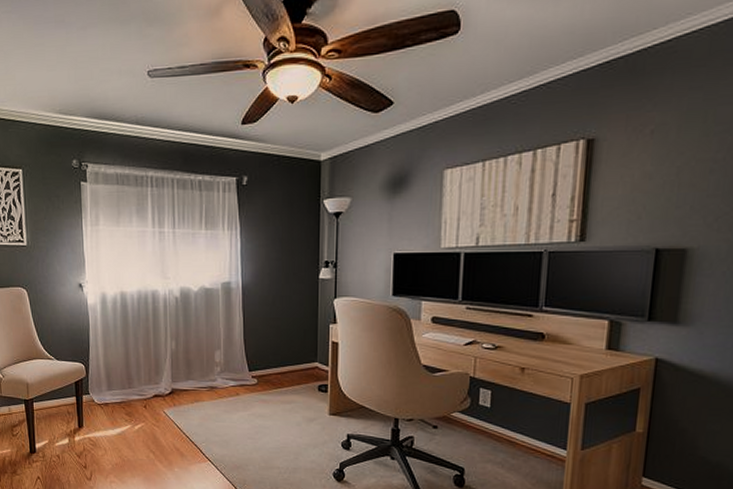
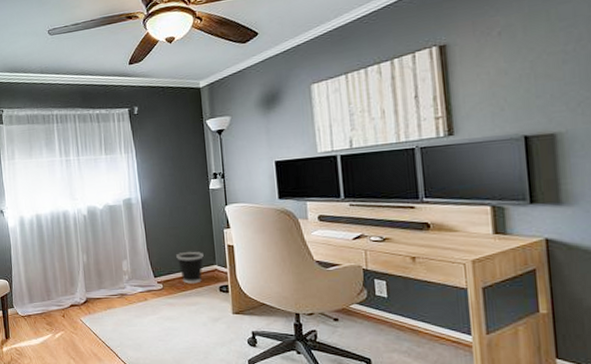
wastebasket: none [275,345,305,381] -> present [176,251,204,284]

